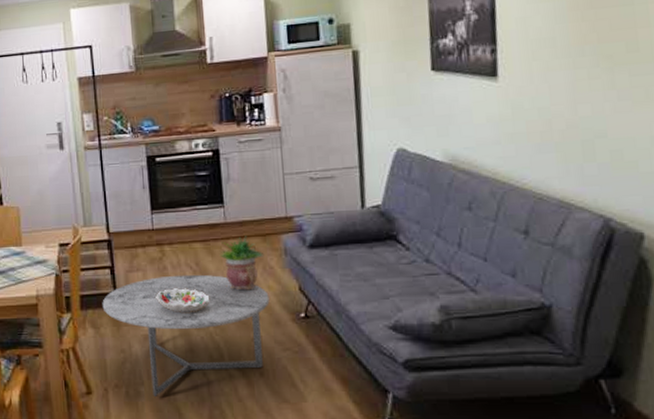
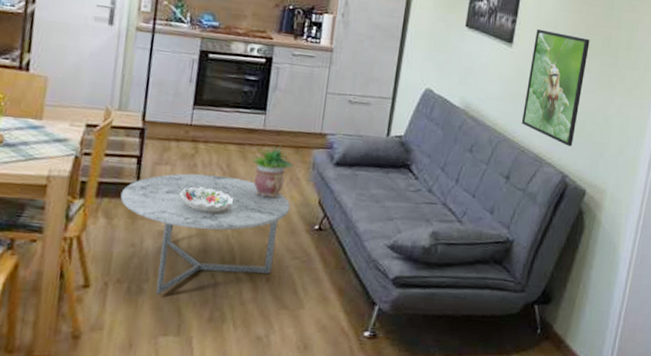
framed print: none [526,48,611,183] -> present [522,28,590,146]

